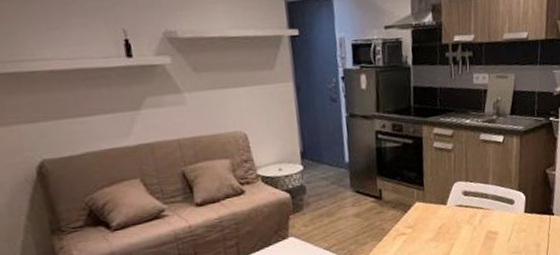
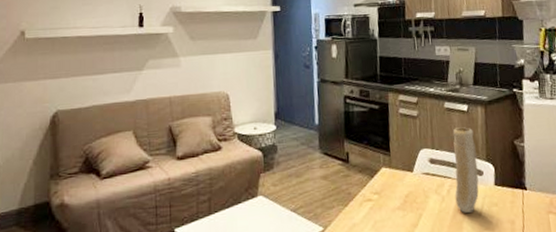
vase: none [486,158,510,240] -> present [453,127,479,213]

